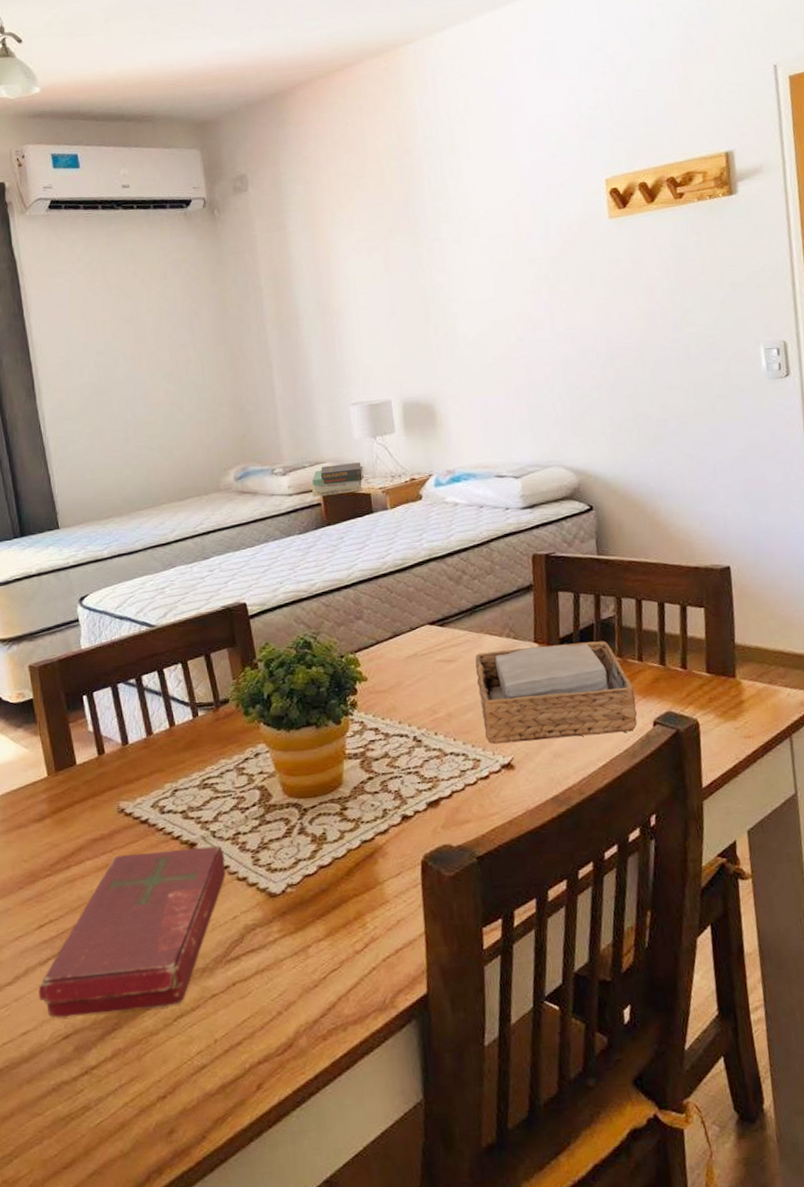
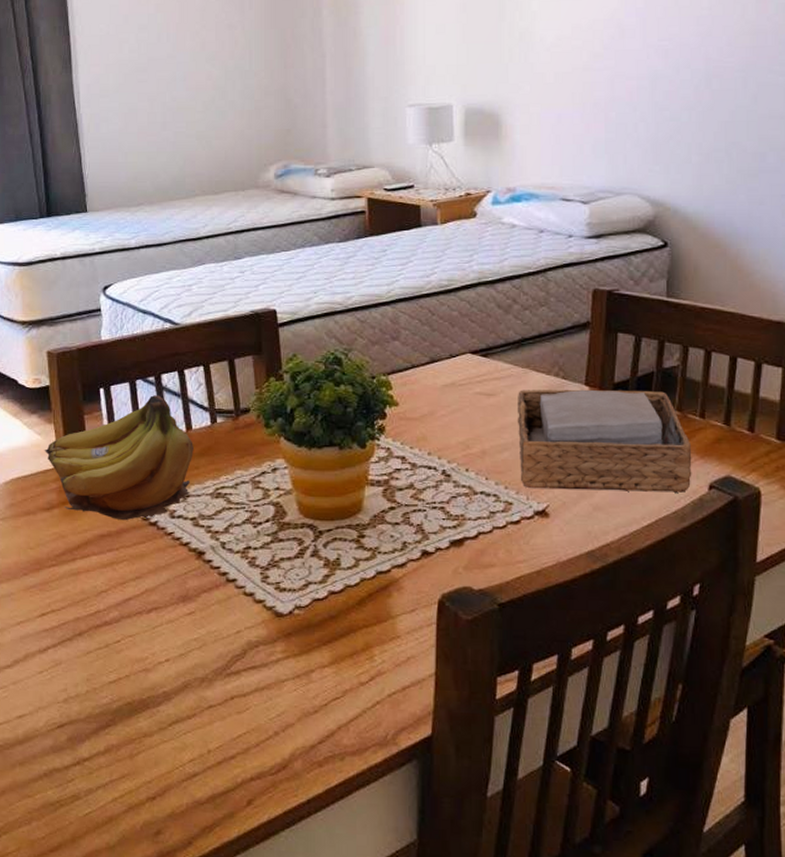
fruit: none [32,696,178,822] -> present [44,395,194,520]
book: present [38,845,226,1018] -> none [36,555,233,711]
books: present [312,462,364,498] -> none [357,170,416,204]

